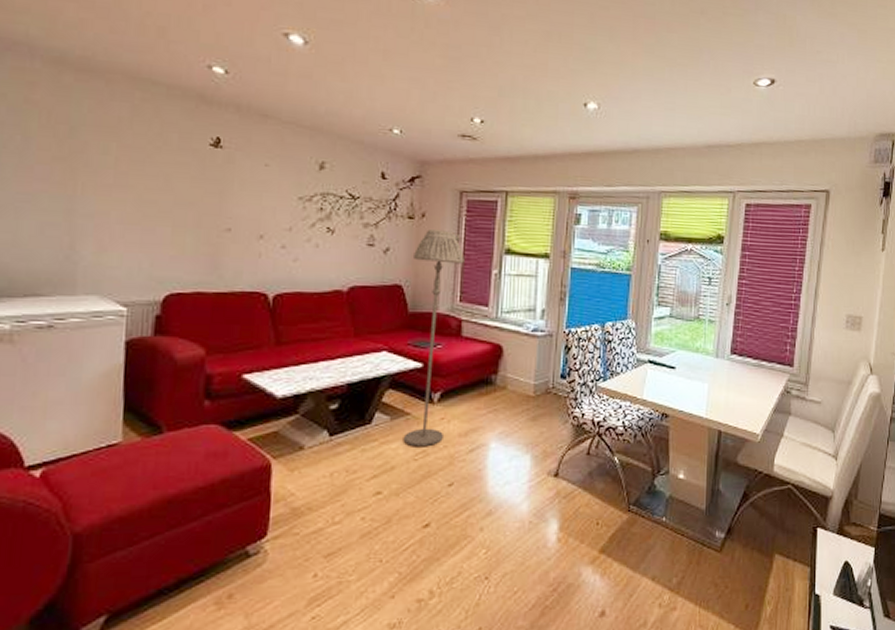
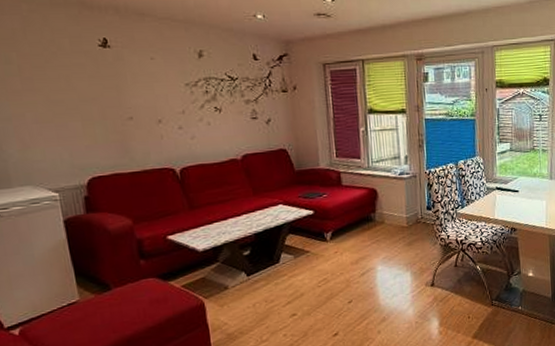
floor lamp: present [403,230,465,447] -> none [292,99,339,277]

